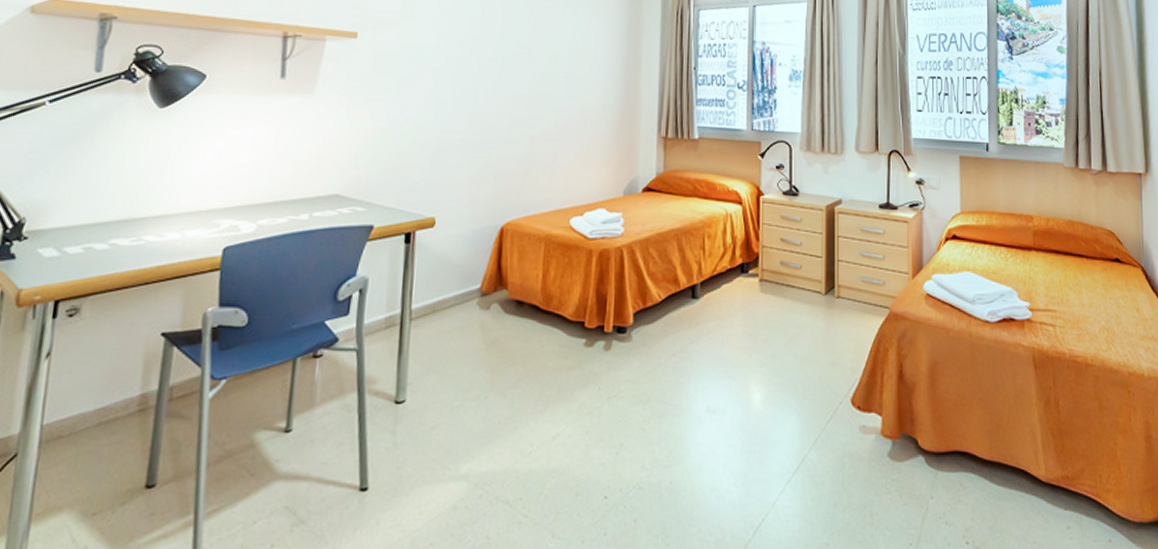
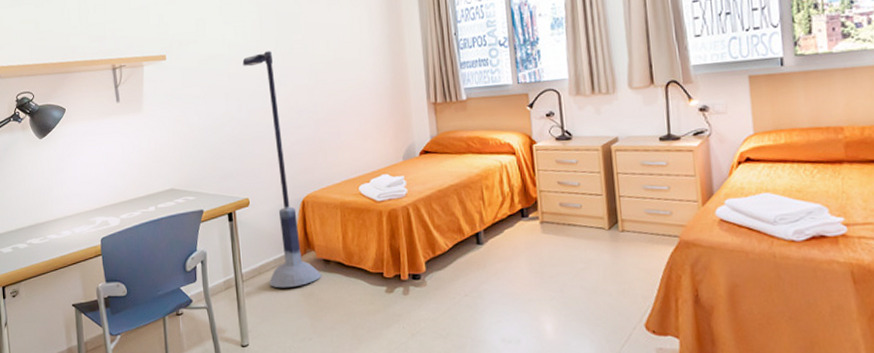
floor lamp: none [444,50,511,332] -> present [242,51,322,288]

